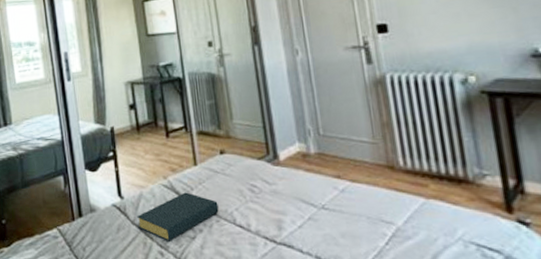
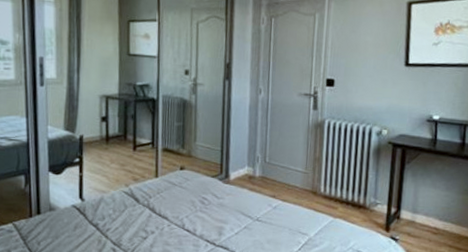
hardback book: present [137,192,219,241] -> none [95,199,172,240]

